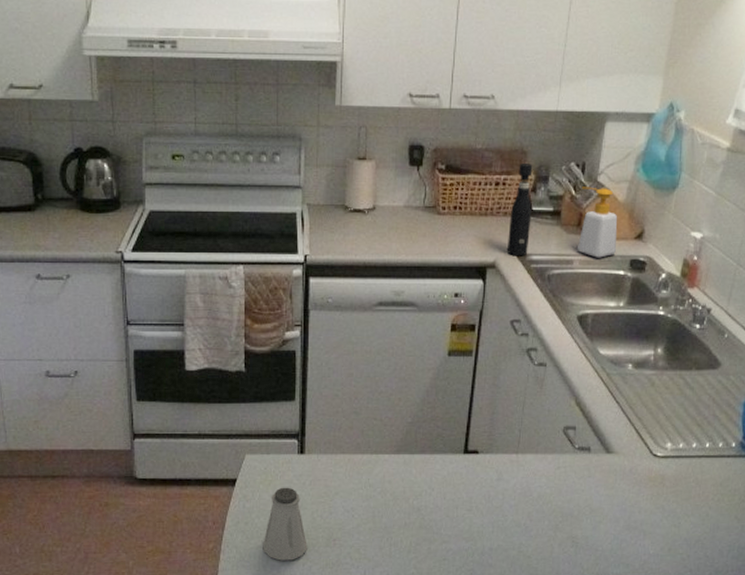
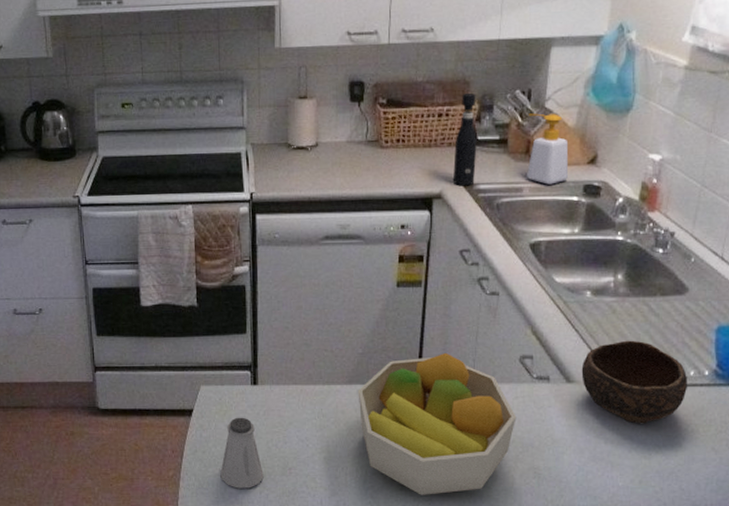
fruit bowl: none [405,422,558,565] -> present [357,352,517,495]
bowl: none [620,412,716,494] -> present [581,340,687,424]

